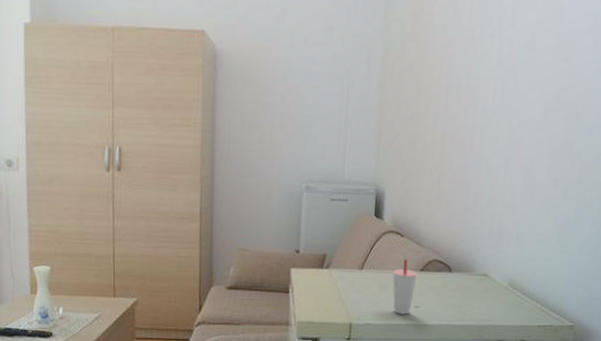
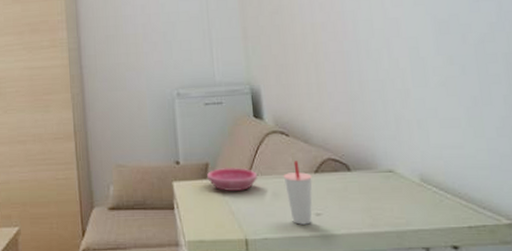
saucer: none [324,259,369,281] -> present [207,167,257,191]

